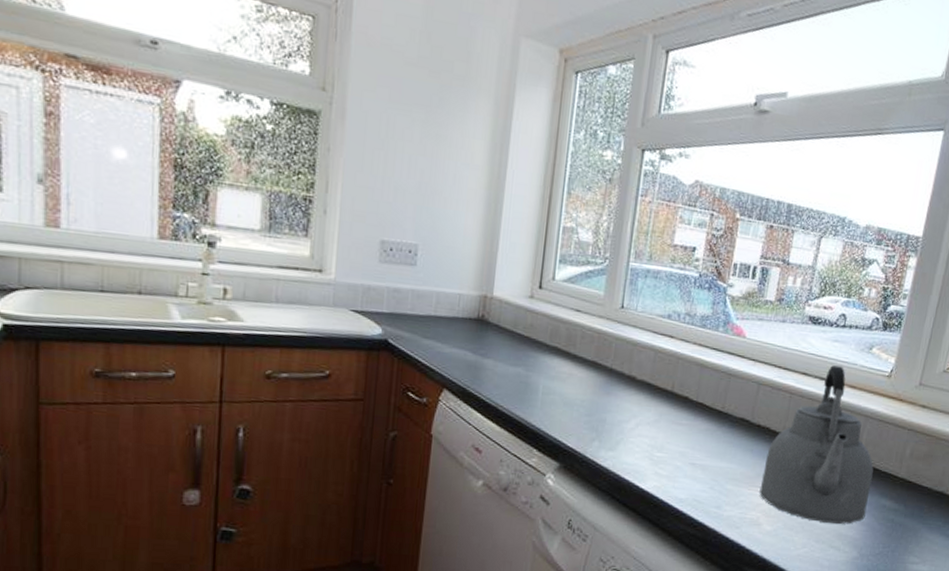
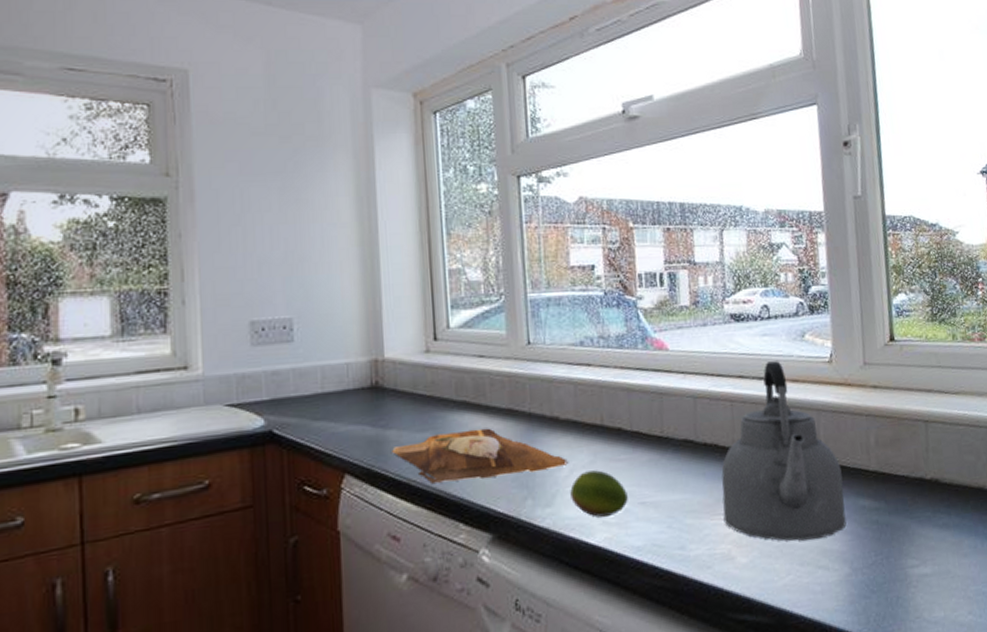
cutting board: none [487,370,637,420] -> present [392,428,569,483]
fruit: none [632,427,682,469] -> present [570,470,628,517]

